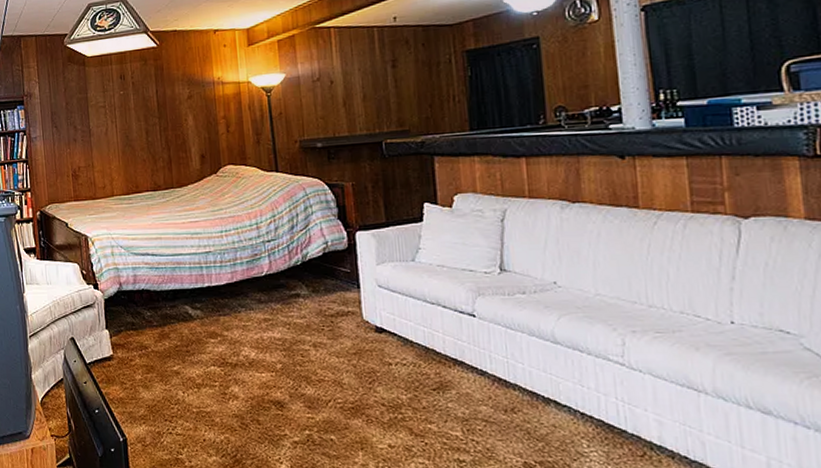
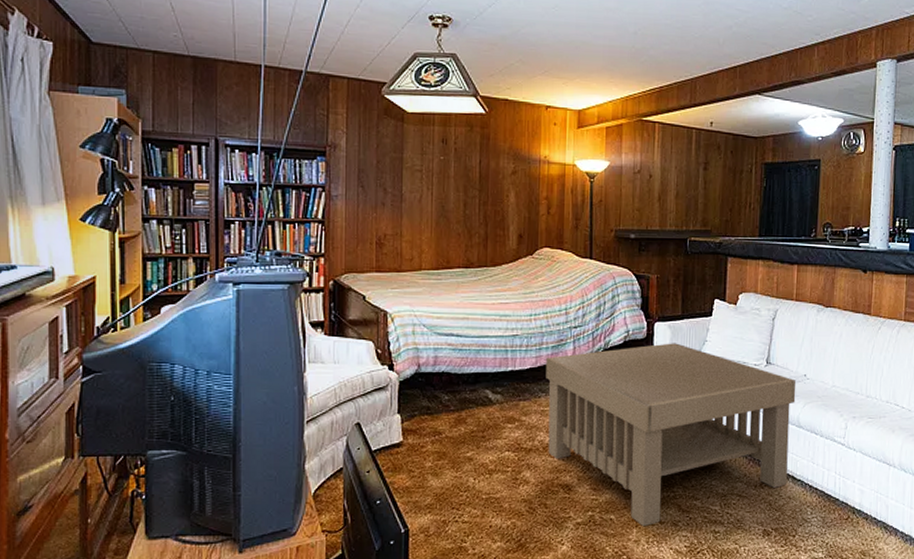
coffee table: none [242,252,549,449] -> present [546,343,796,526]

